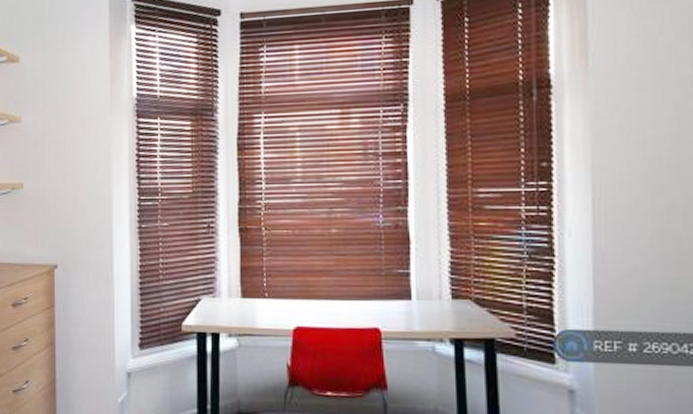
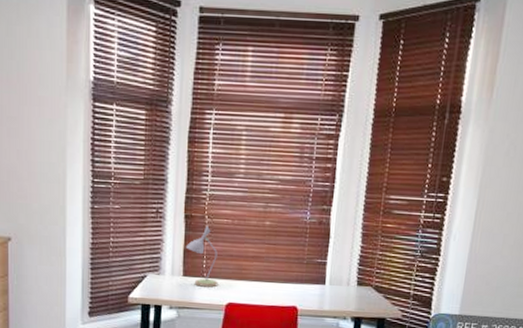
desk lamp: none [242,238,283,309] -> present [185,225,218,288]

